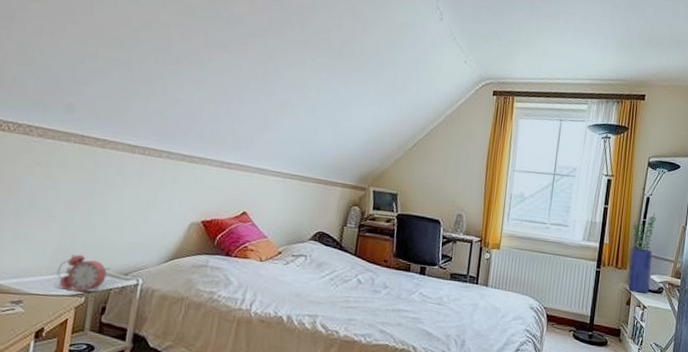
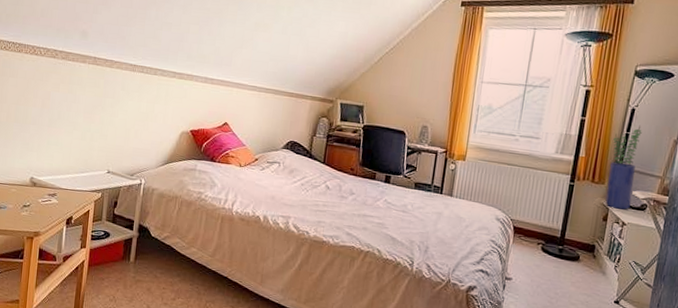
alarm clock: present [57,254,110,293] -> none [80,157,120,190]

